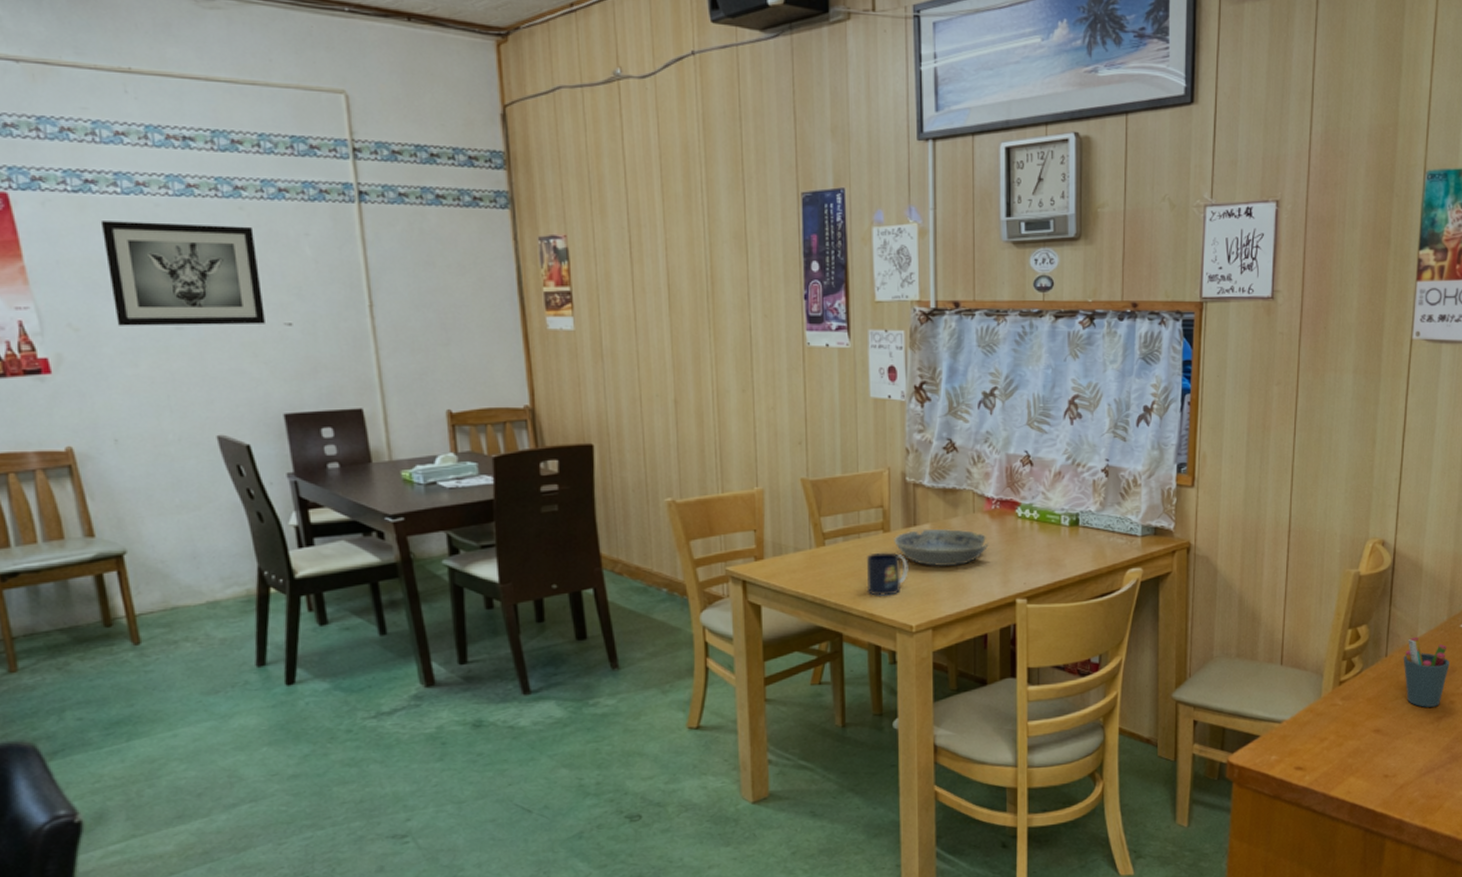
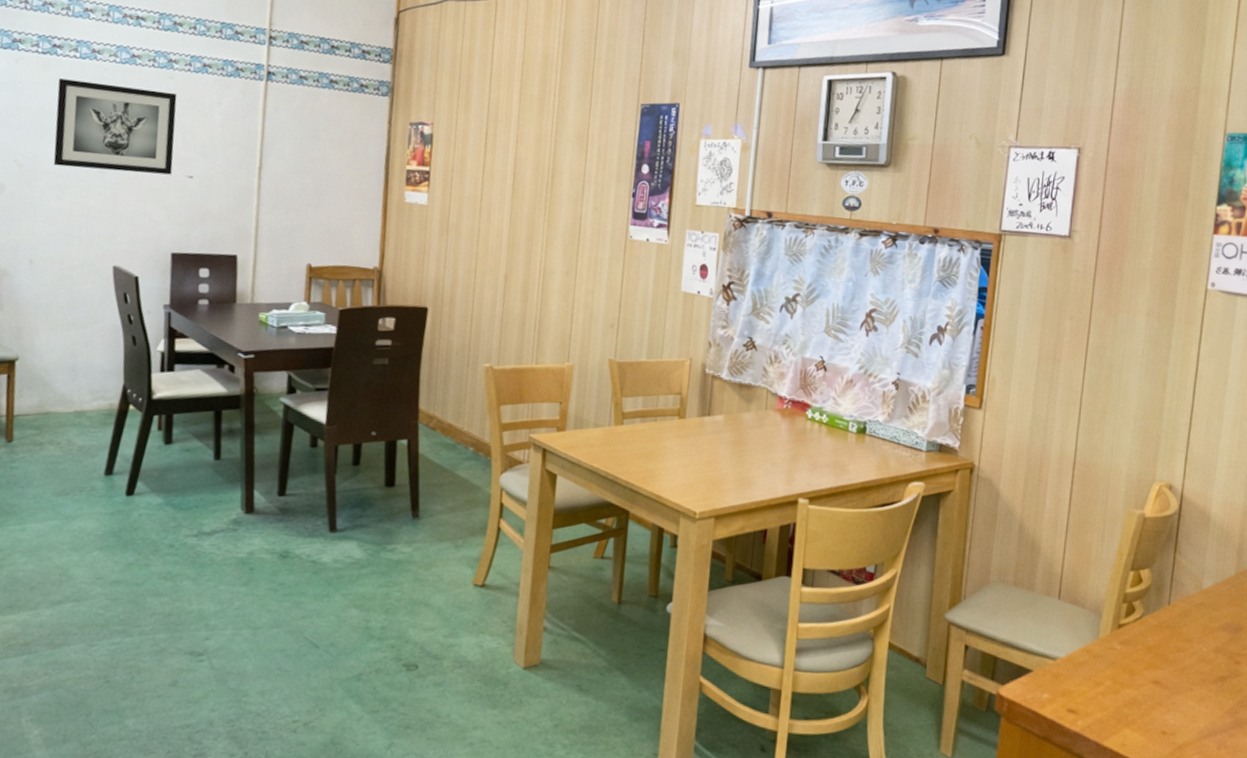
mug: present [866,552,909,596] -> none [656,437,699,481]
bowl: present [894,528,989,566] -> none [688,420,778,459]
pen holder: present [1403,636,1450,707] -> none [1186,588,1236,665]

